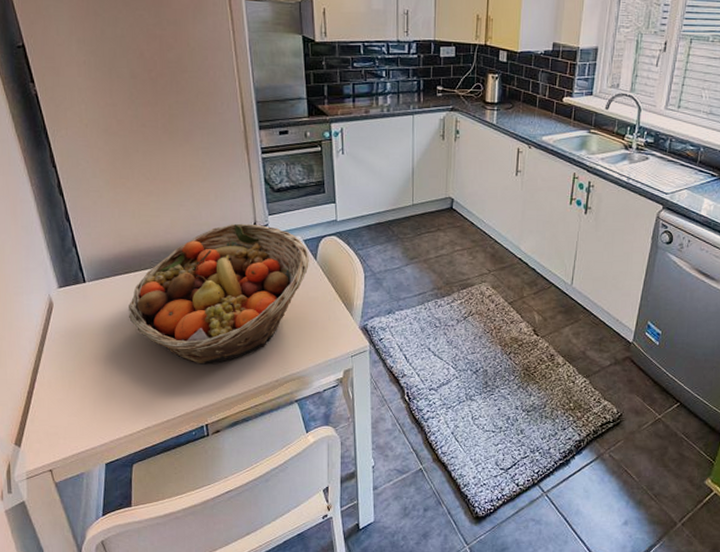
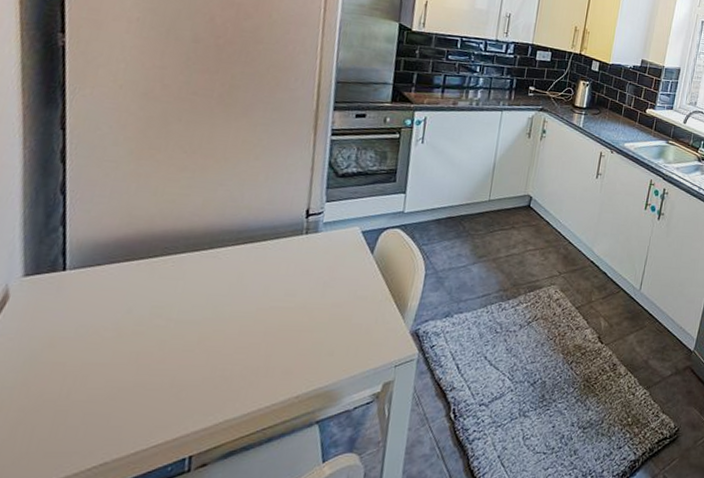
fruit basket: present [128,223,309,364] -> none [115,209,366,377]

